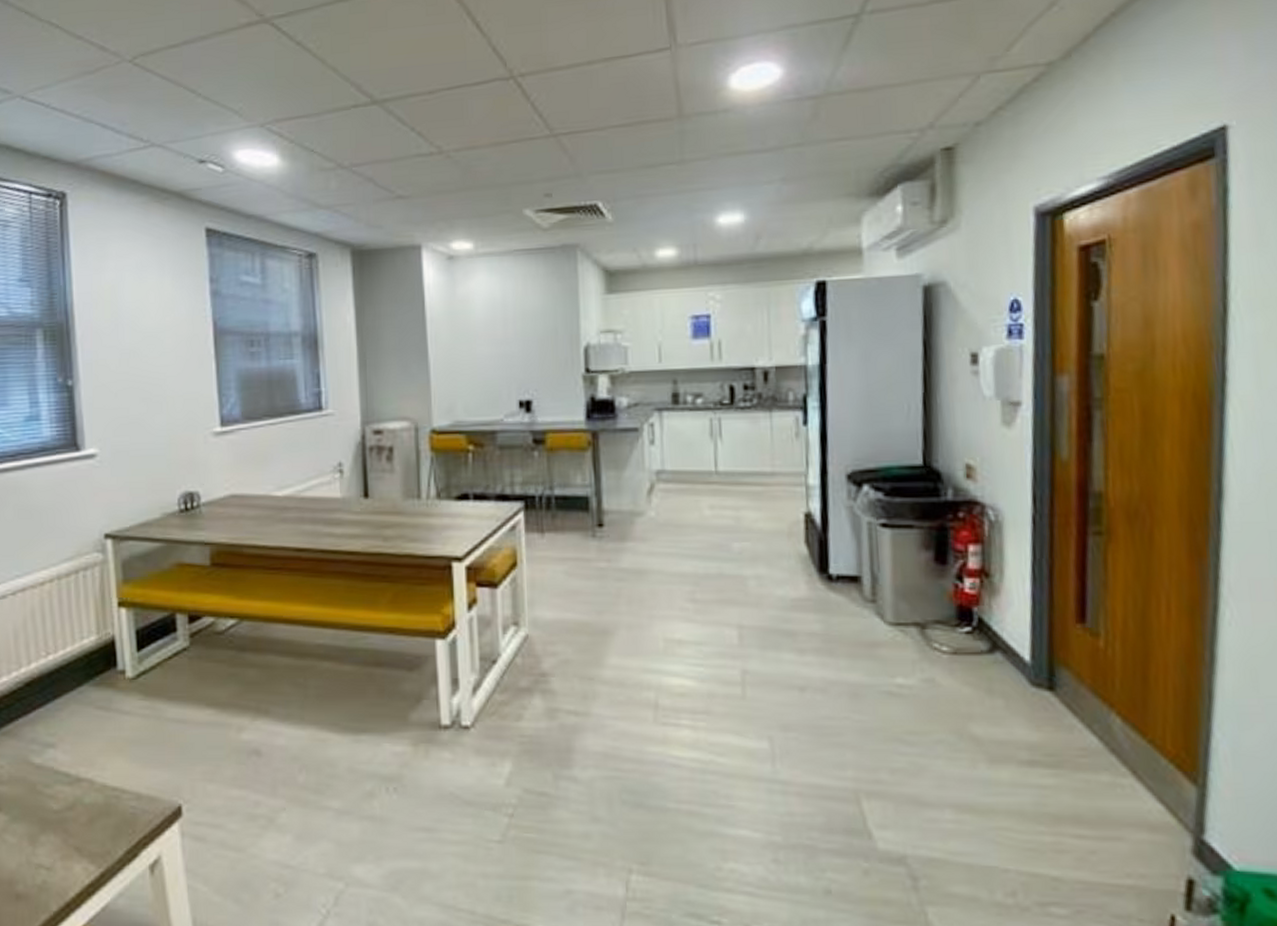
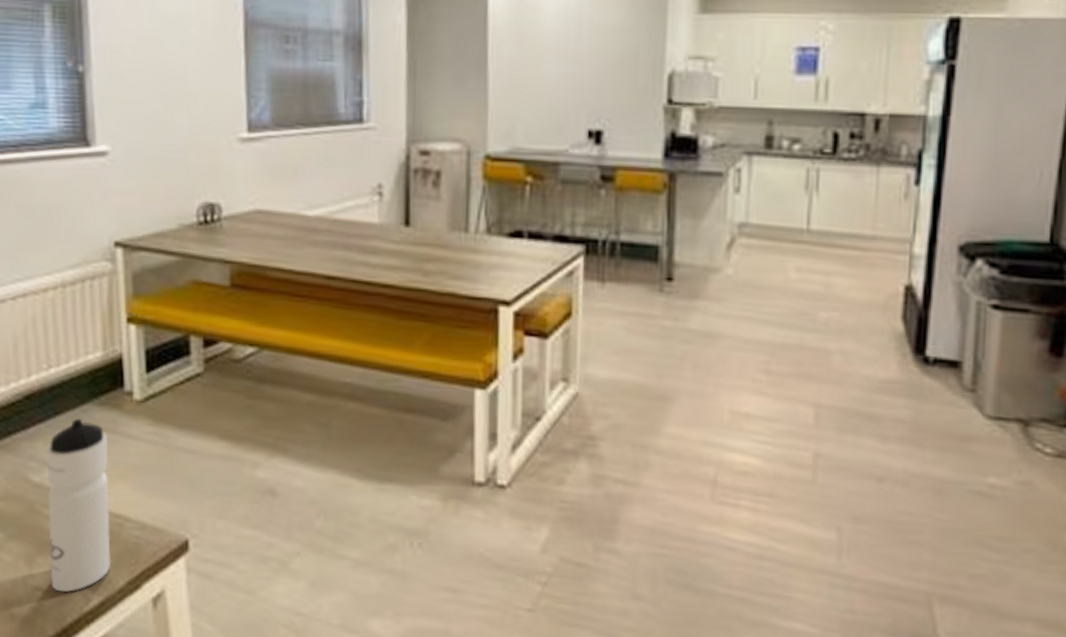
water bottle: none [47,699,110,868] -> present [47,418,112,593]

